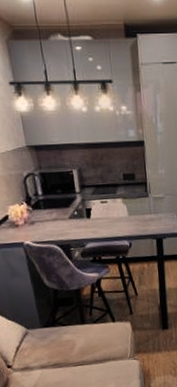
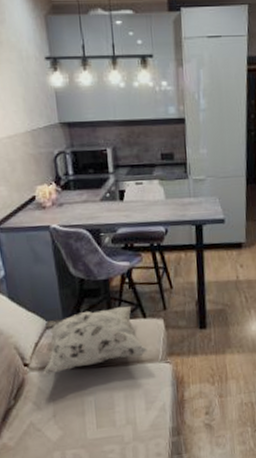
decorative pillow: none [24,312,117,375] -> present [43,306,147,375]

